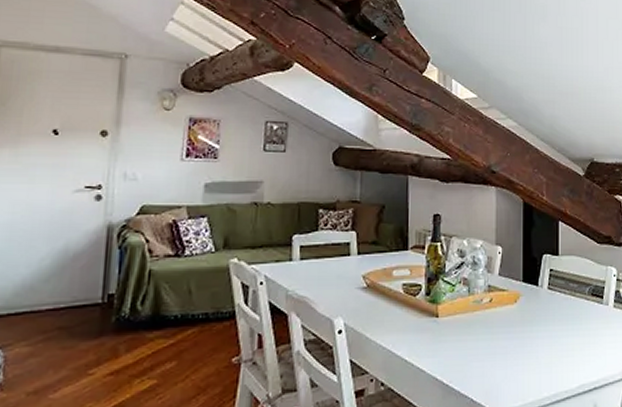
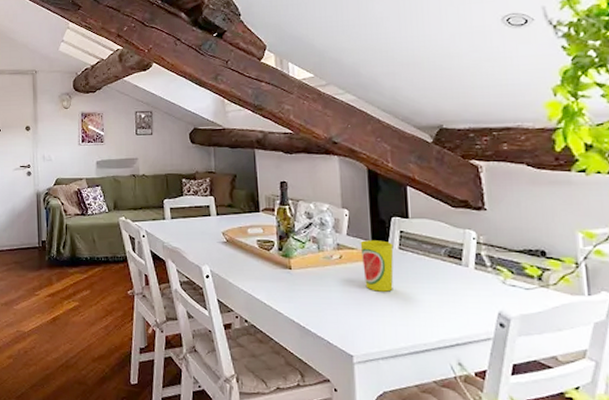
cup: none [511,280,543,337] -> present [360,240,394,292]

